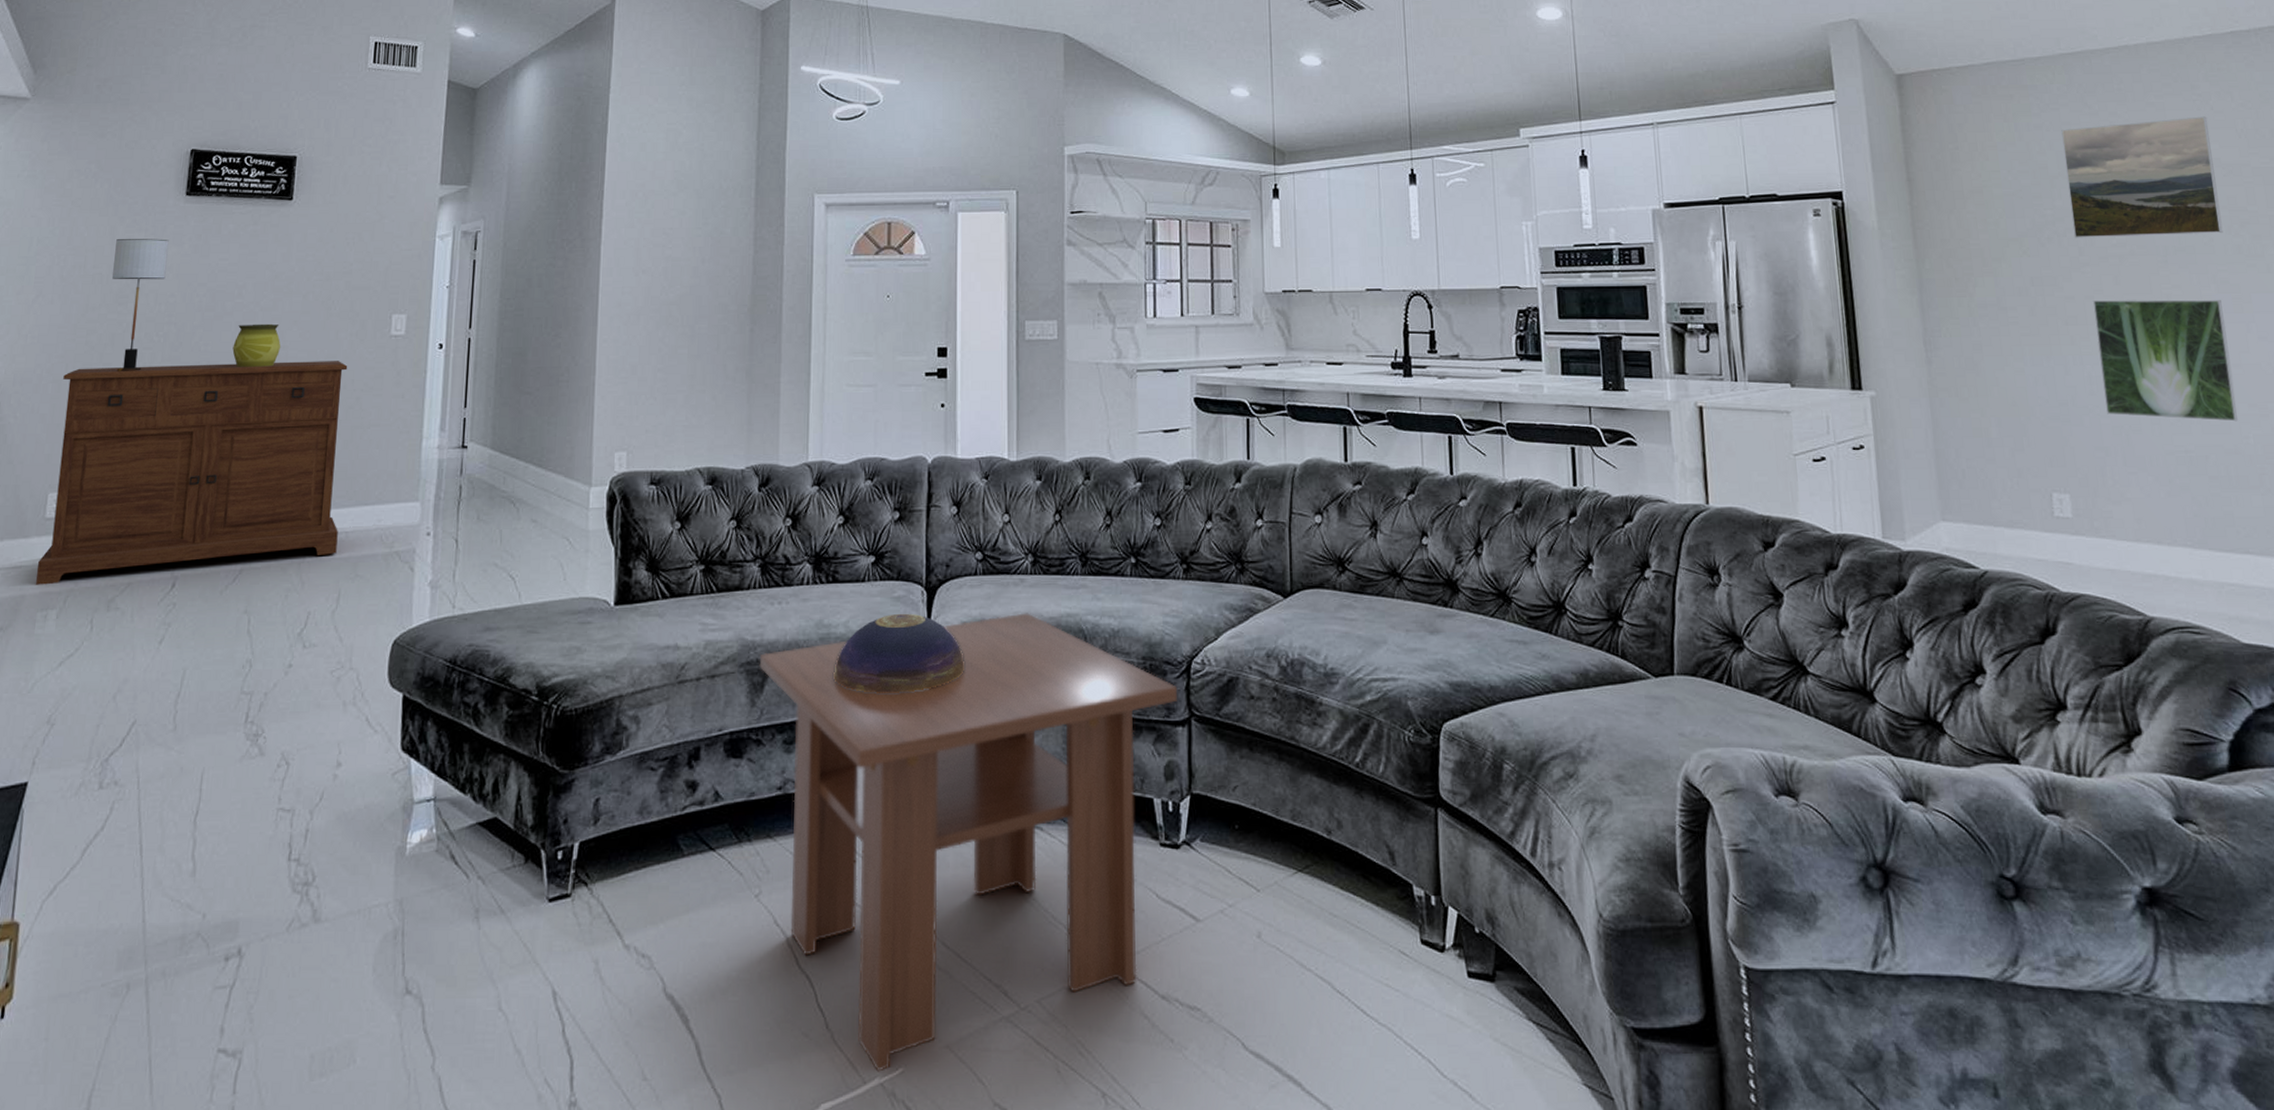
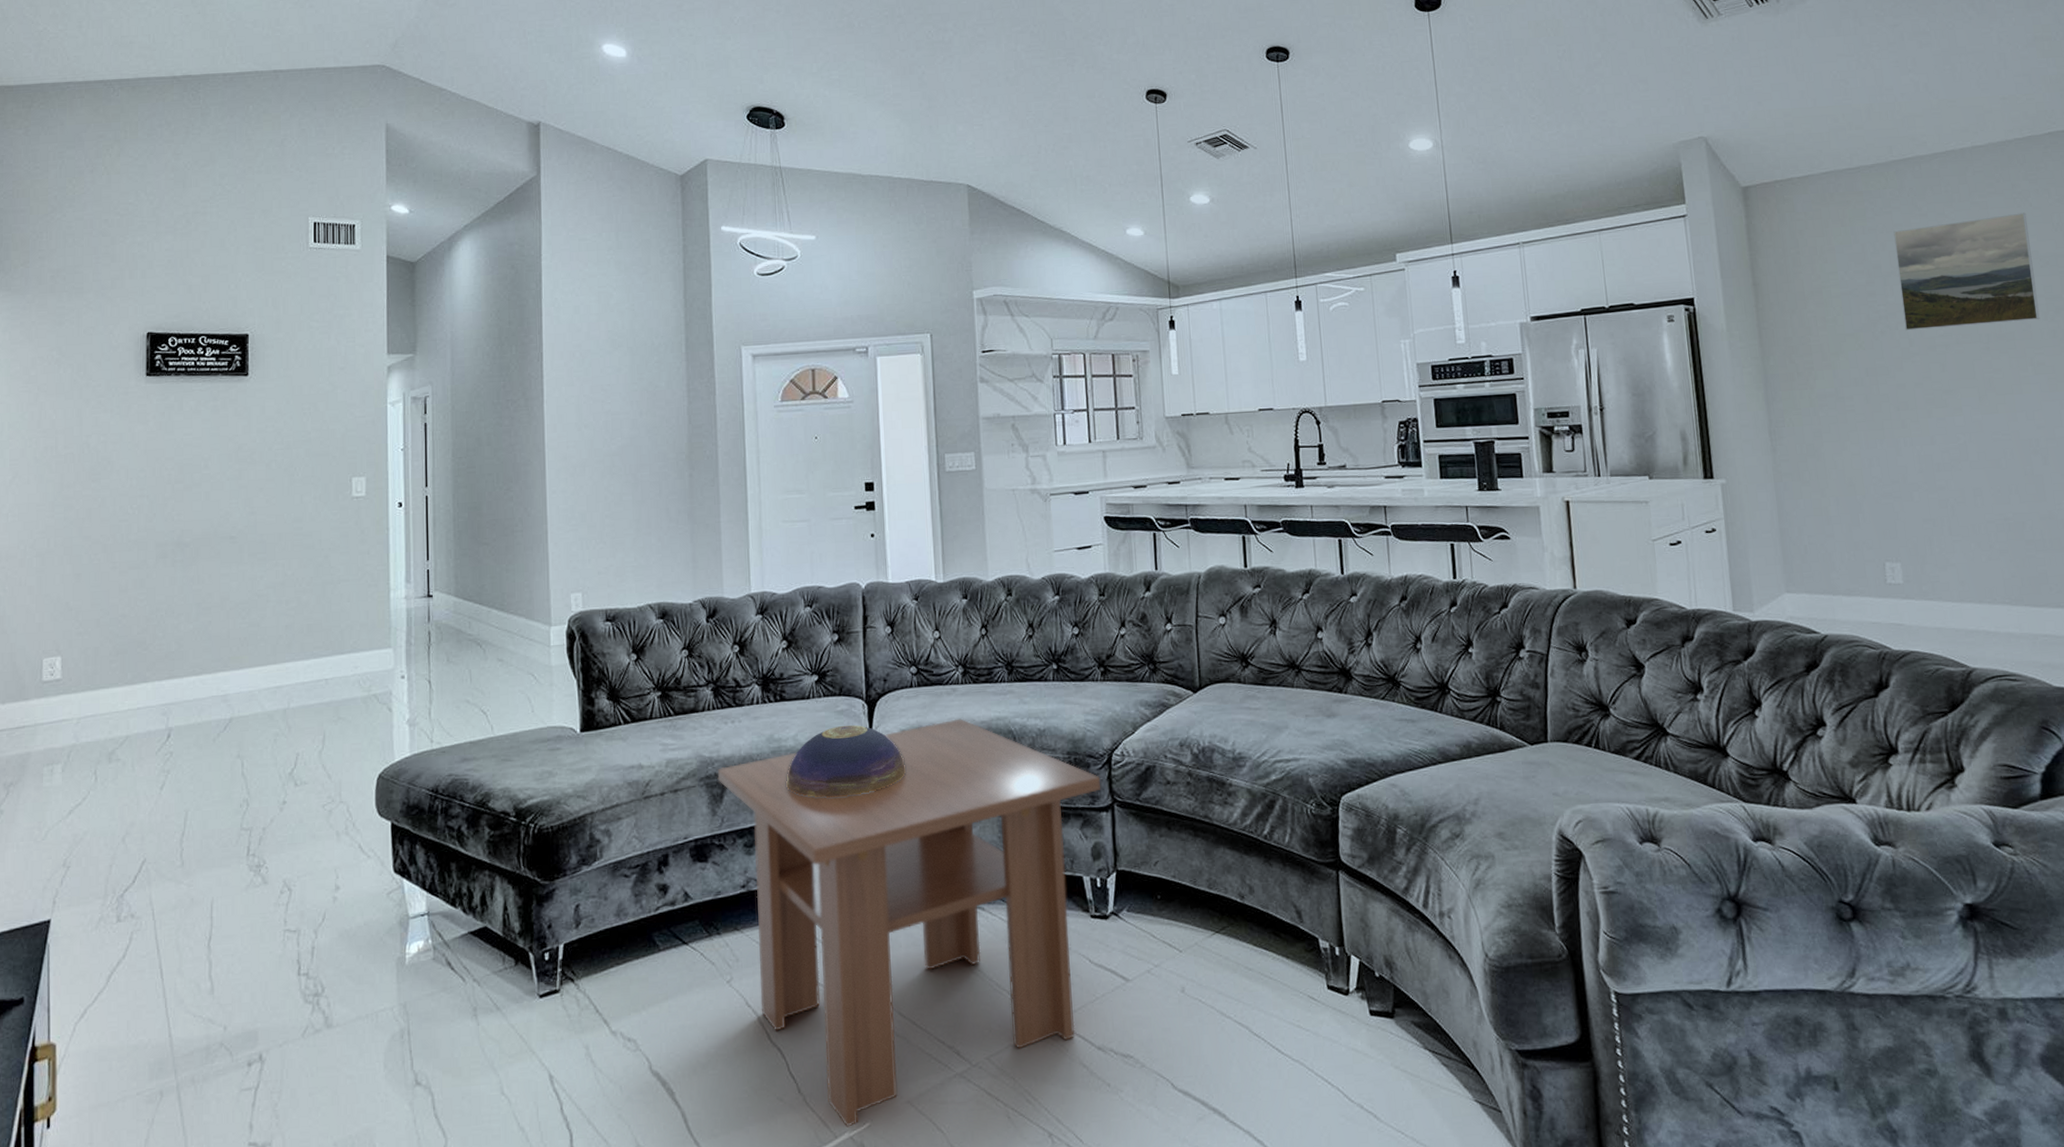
sideboard: present [35,361,348,585] -> none [39,523,319,743]
table lamp: present [112,239,169,371] -> none [84,418,134,543]
decorative vase: present [232,323,281,367] -> none [204,492,250,534]
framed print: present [2092,299,2238,422] -> none [1921,381,2052,490]

